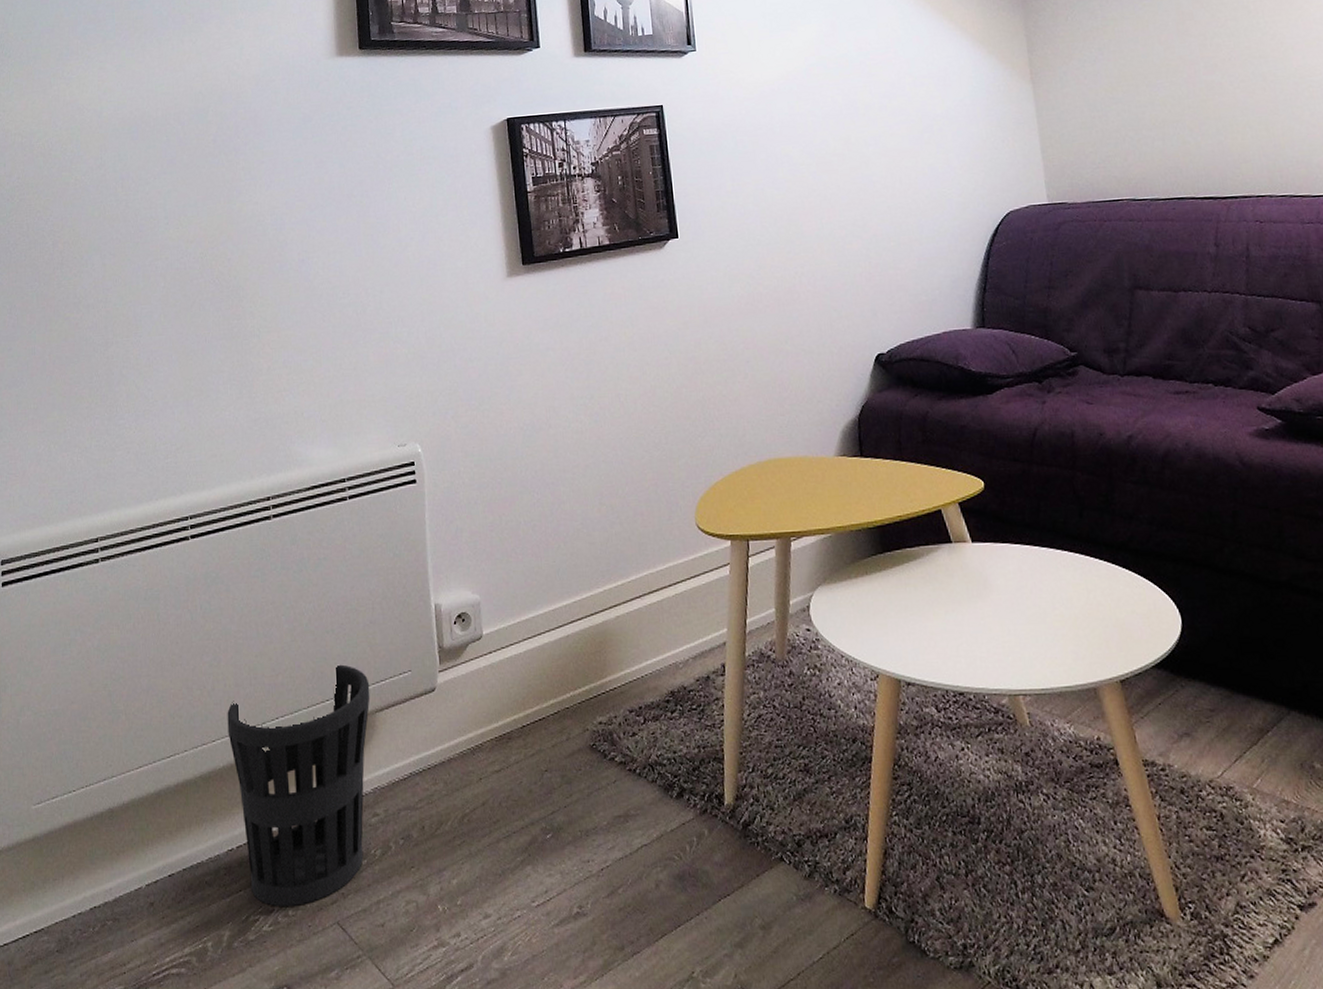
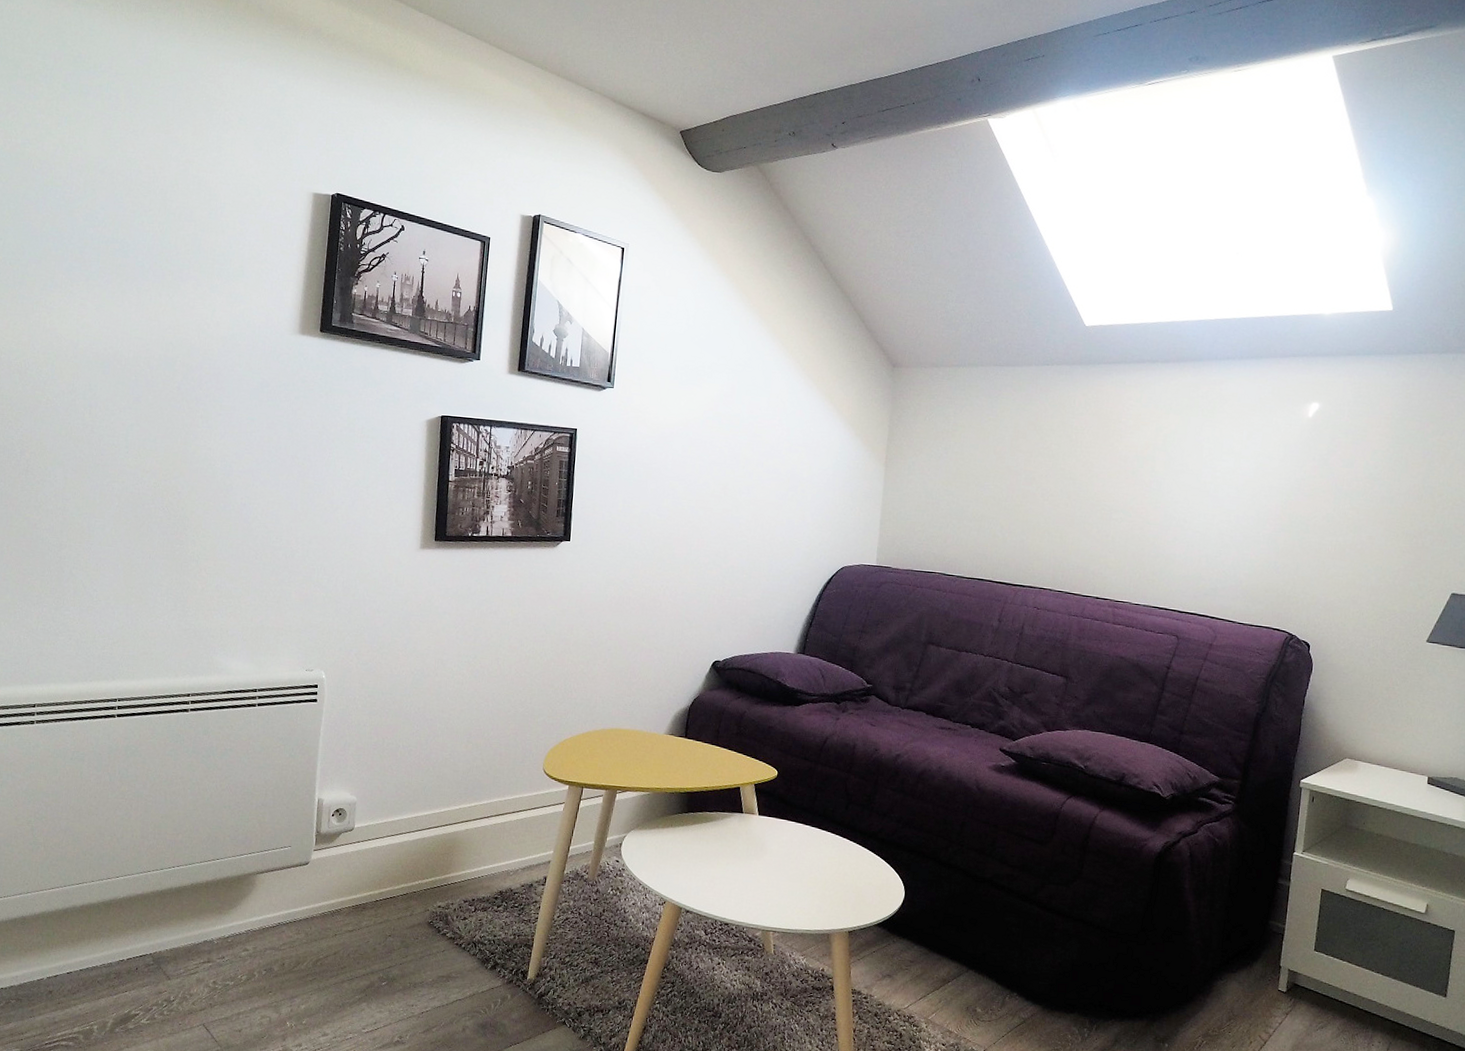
wastebasket: present [227,664,370,907] -> none [130,833,255,1008]

